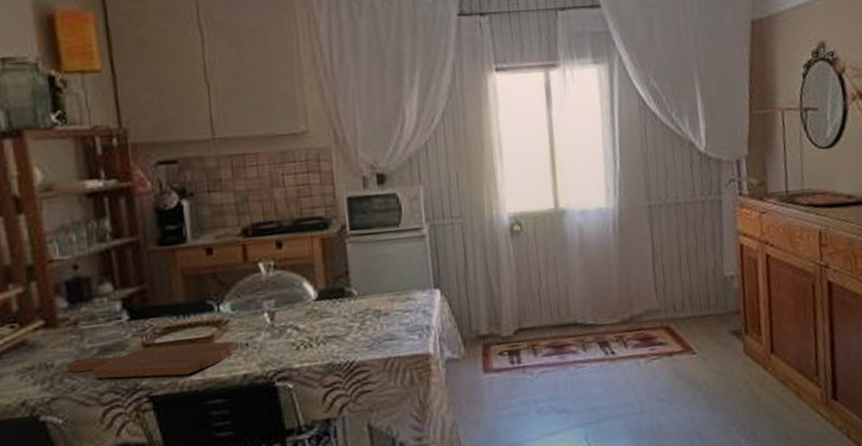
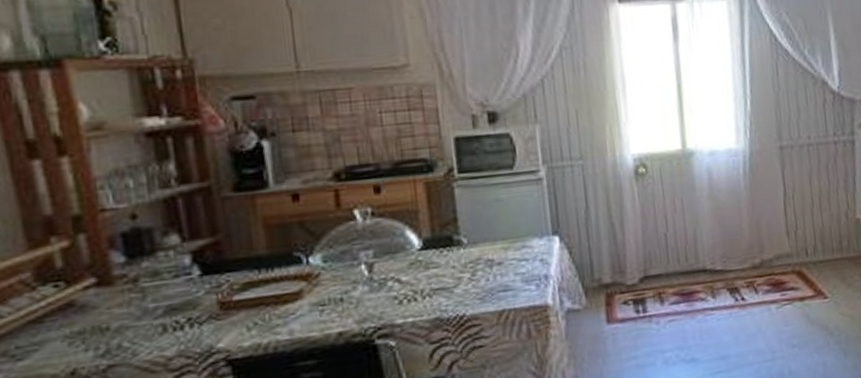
cutting board: present [65,340,235,379] -> none [124,295,328,342]

